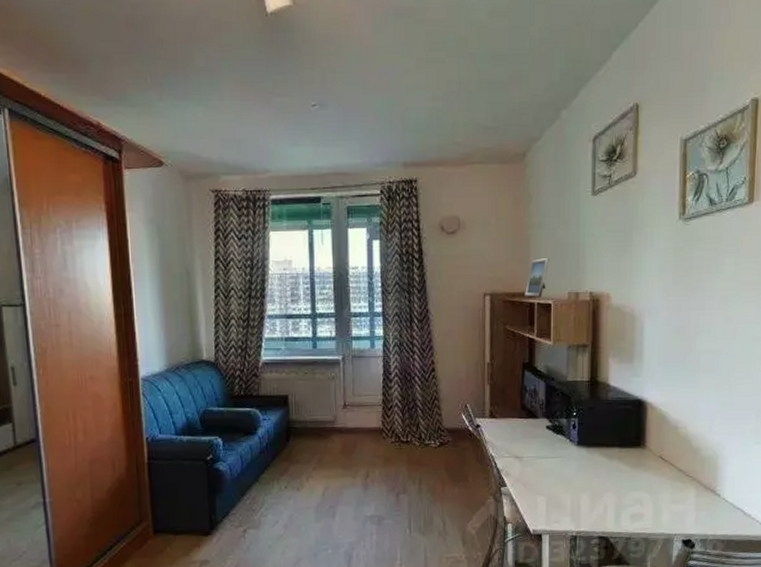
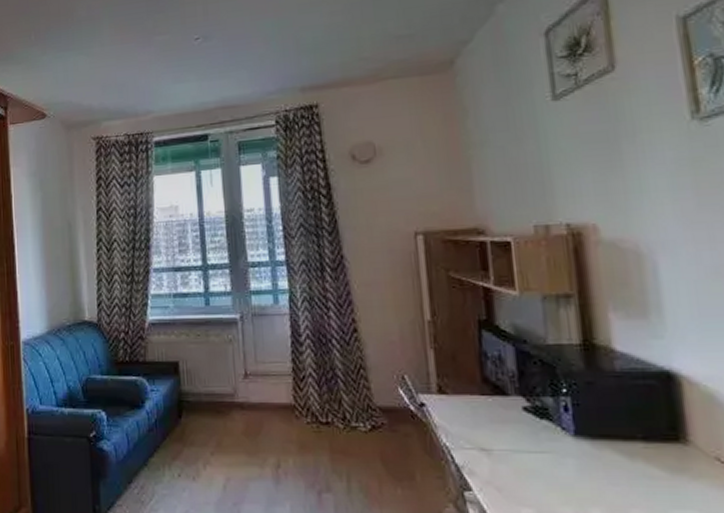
picture frame: present [524,257,550,298] -> none [469,182,502,235]

